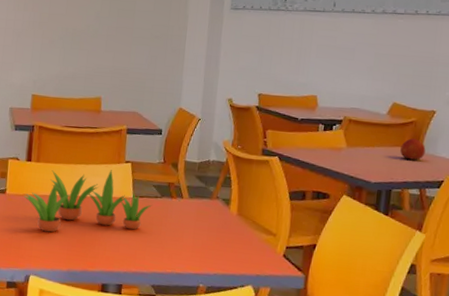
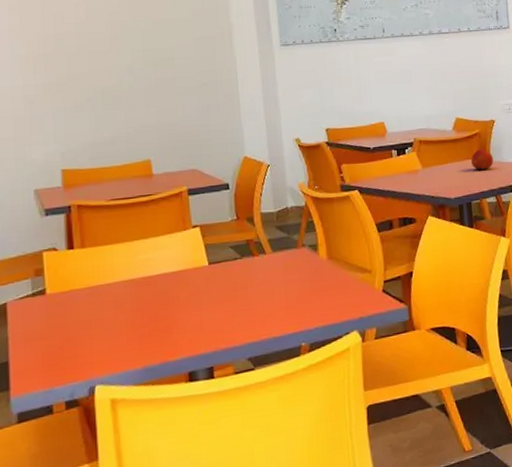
succulent plant: present [23,170,152,233] -> none [70,239,232,329]

